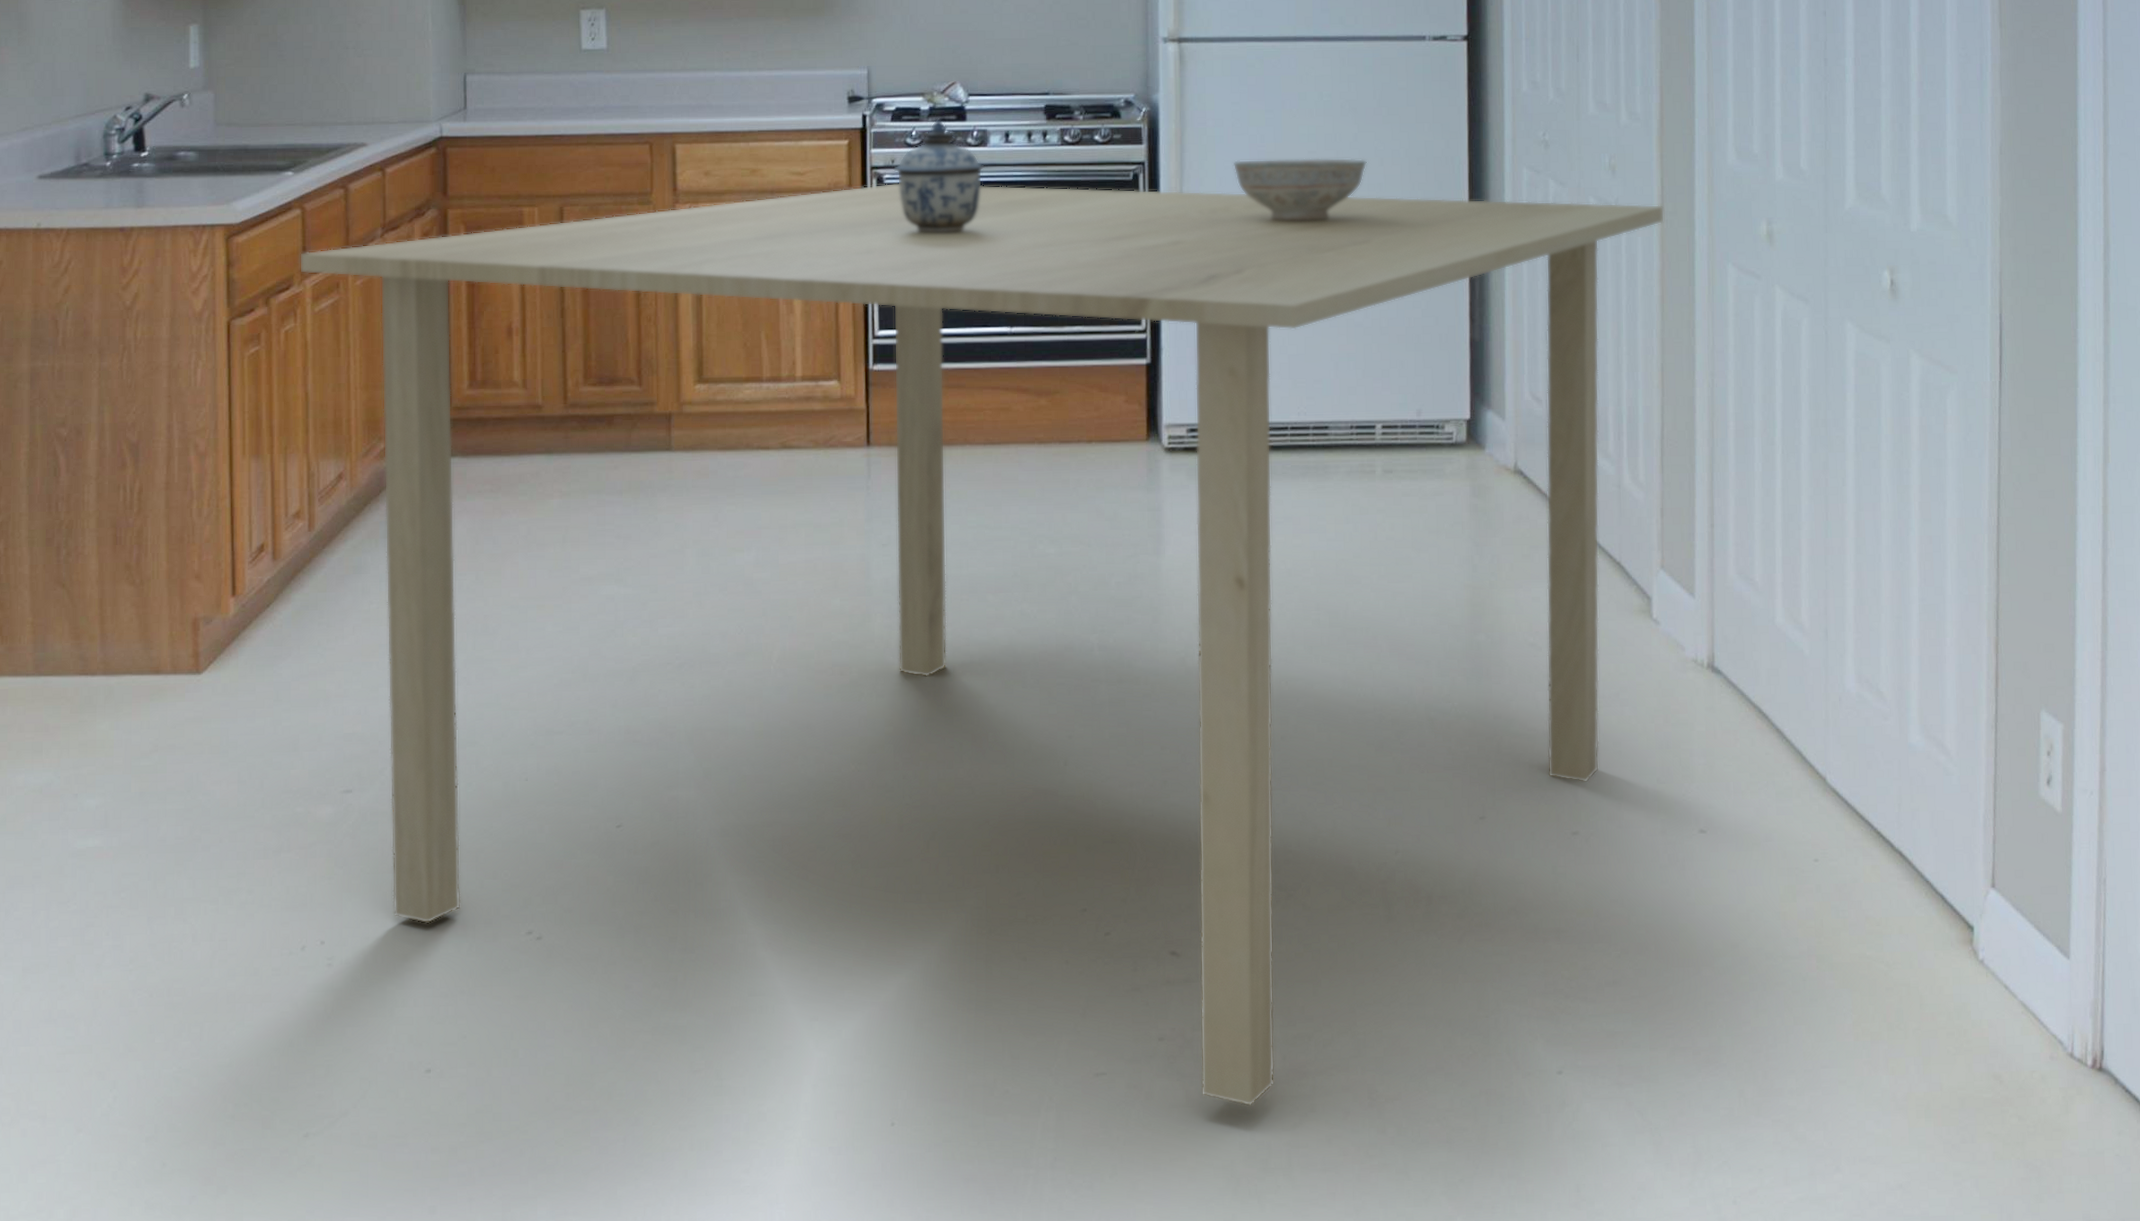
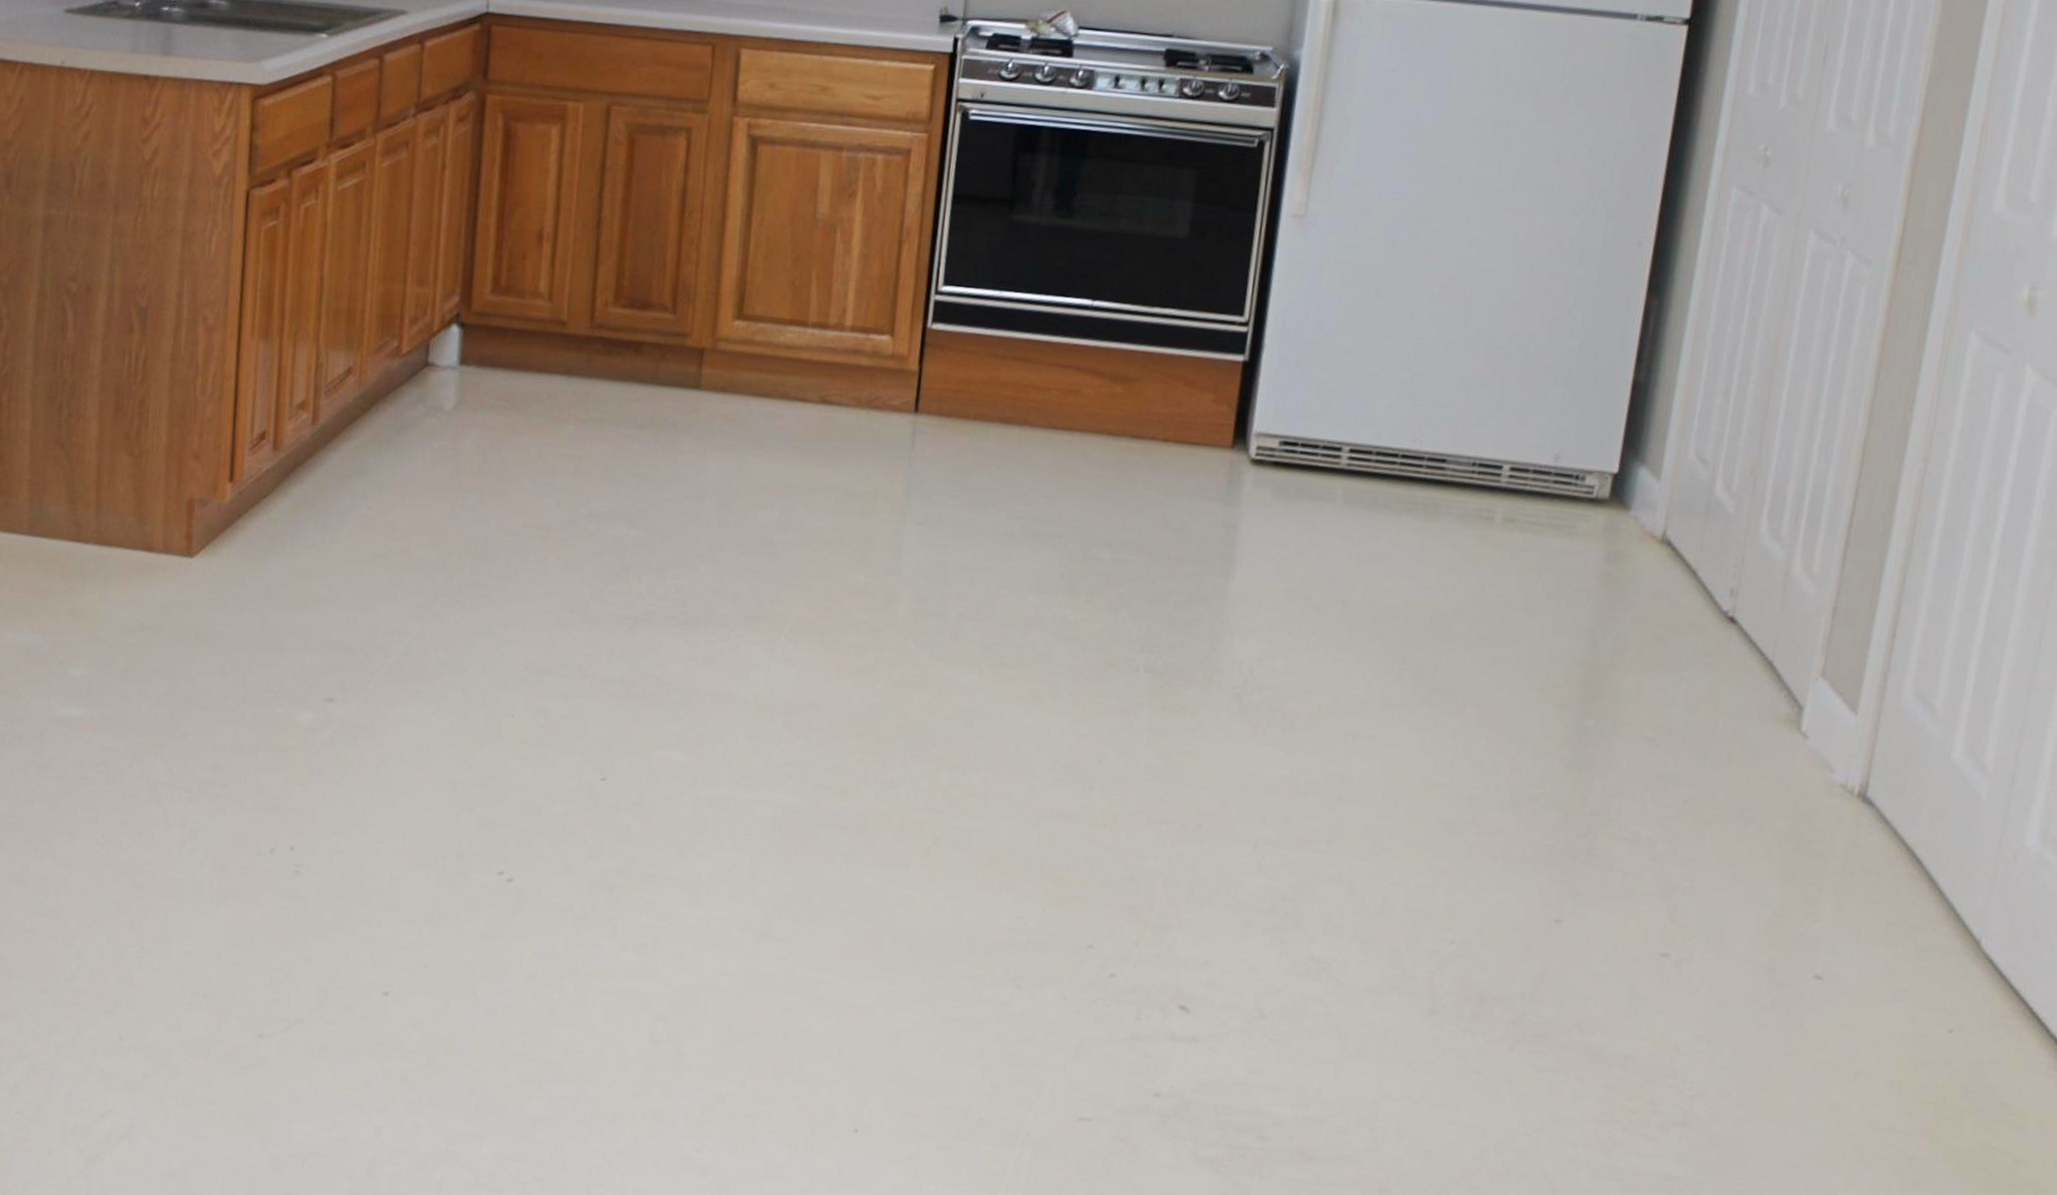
dining table: present [299,183,1665,1107] -> none [325,119,1902,1182]
lidded jar: present [893,118,985,234] -> none [982,51,1087,185]
decorative bowl: present [1233,157,1367,221] -> none [1378,138,1541,220]

